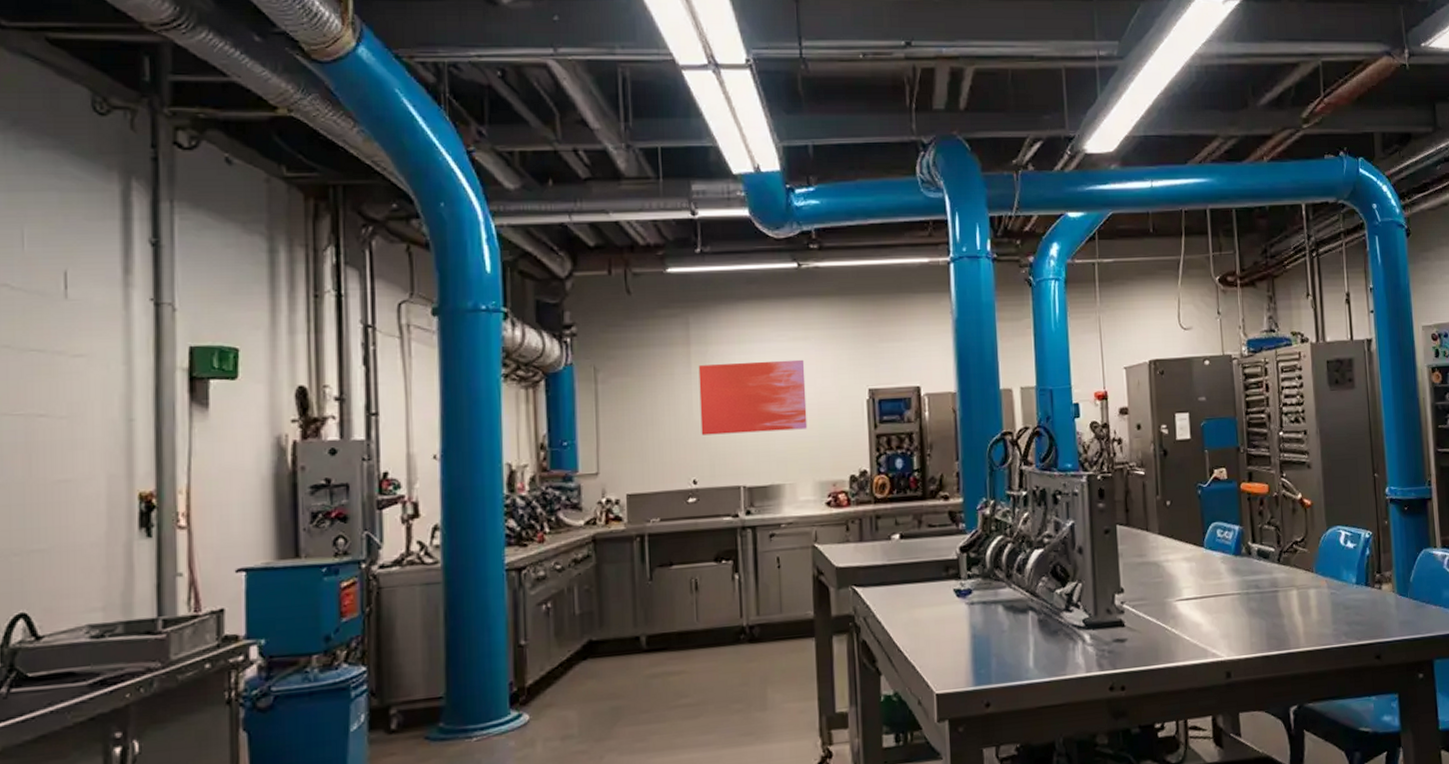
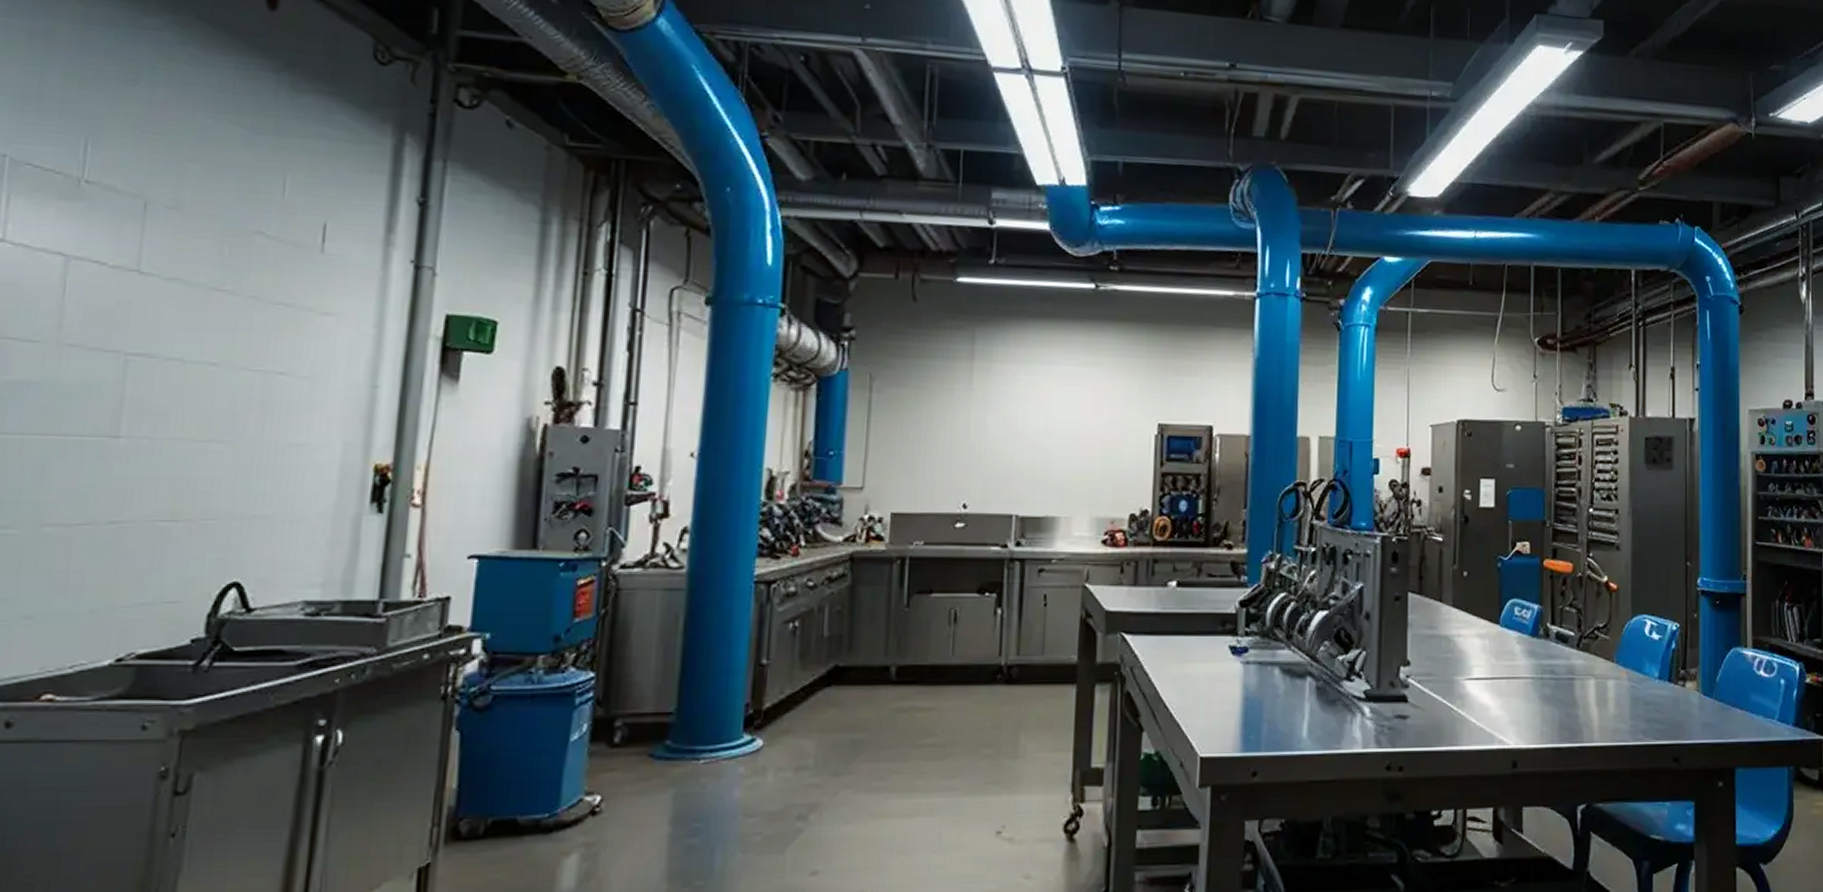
wall art: present [698,359,808,436] -> none [976,383,1093,460]

